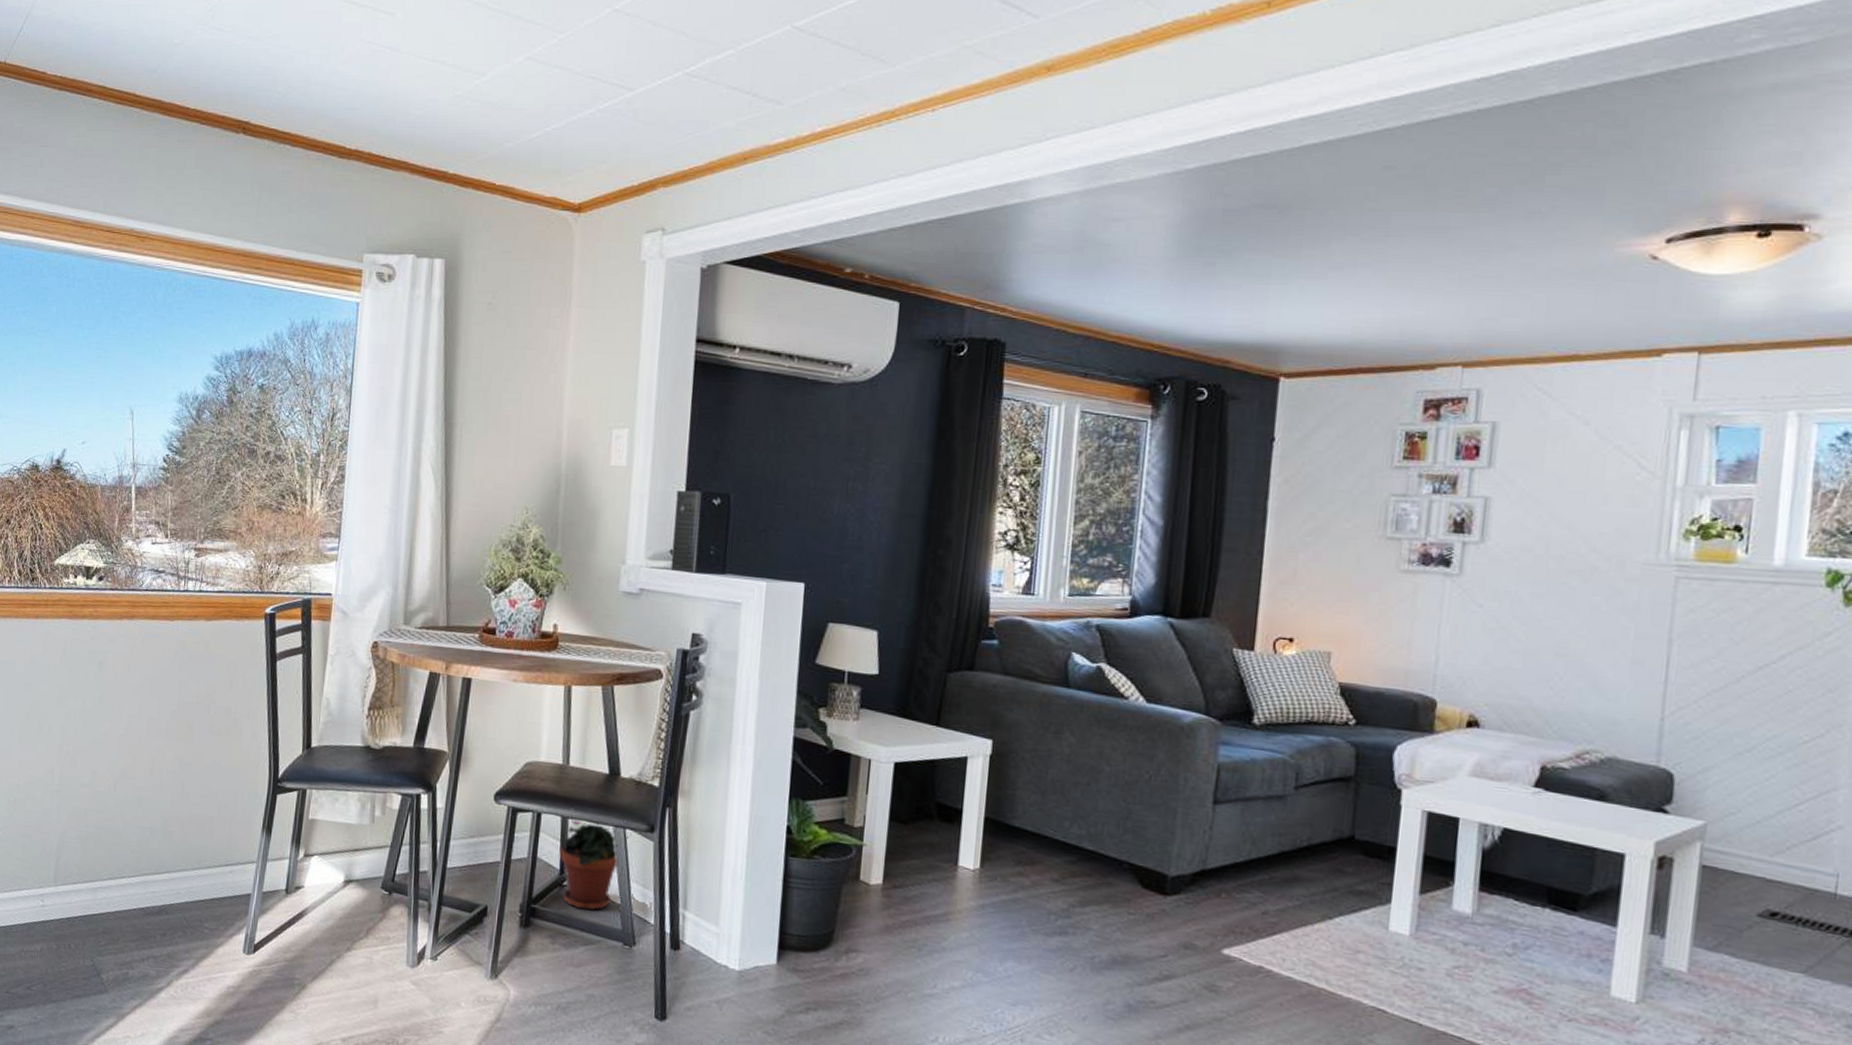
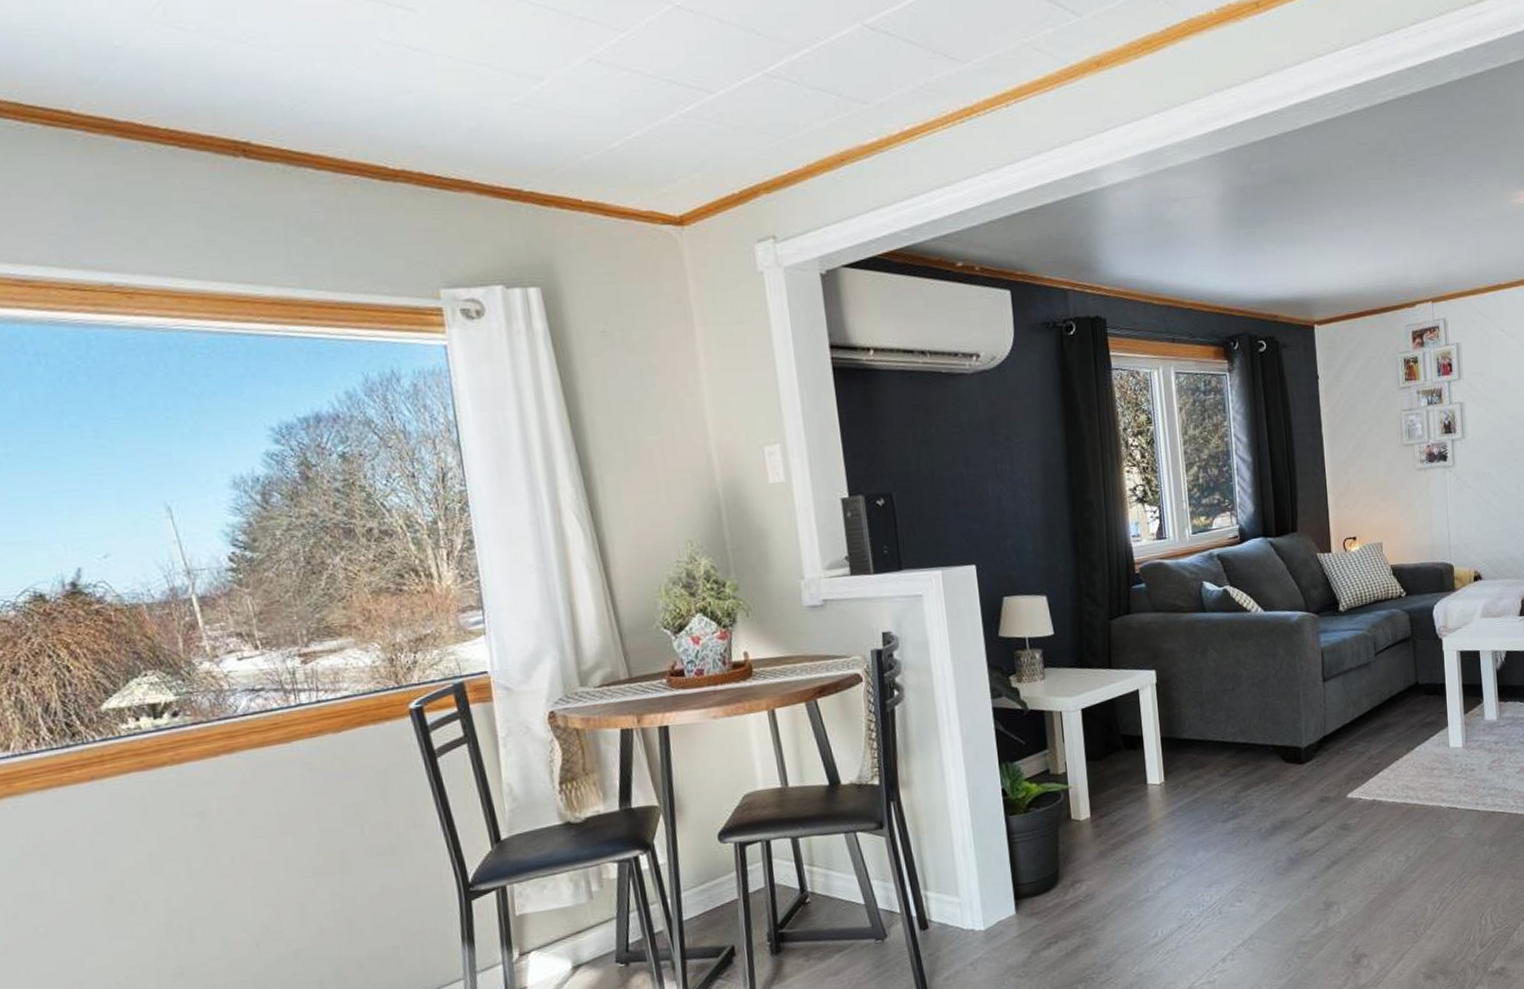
potted plant: present [559,818,631,911] -> none [795,834,863,921]

